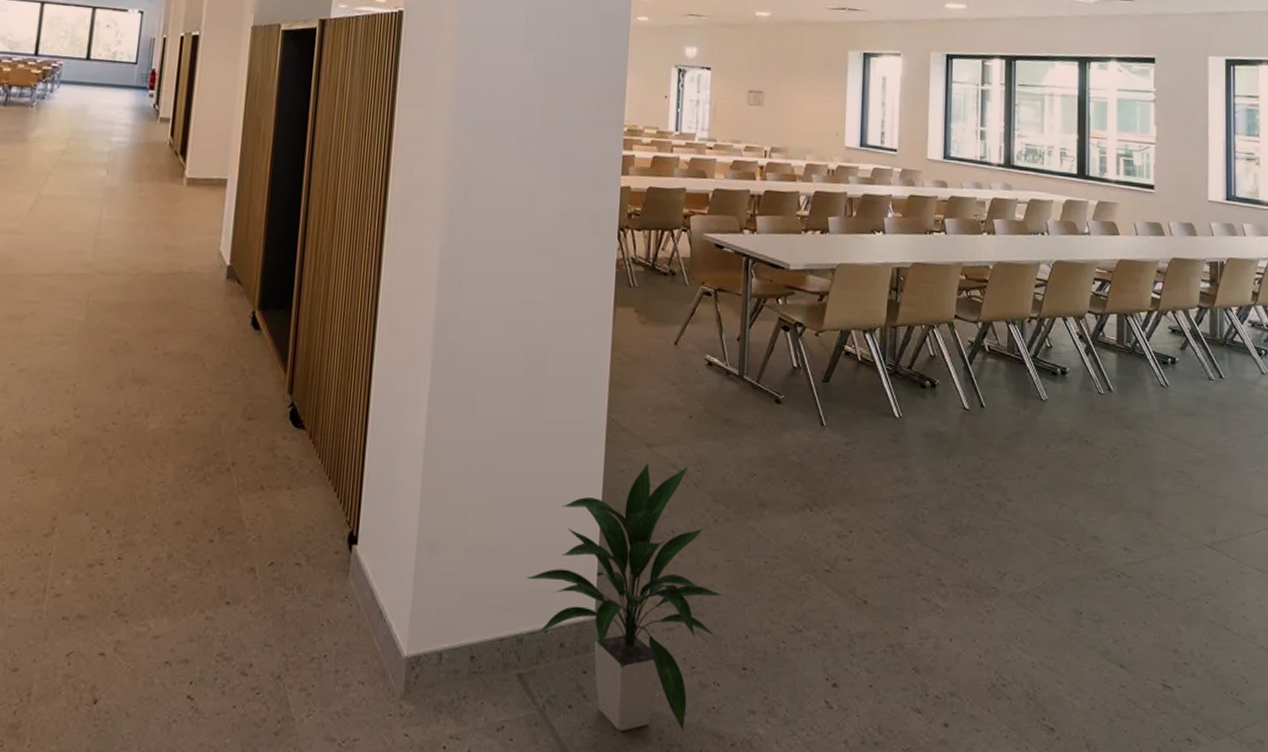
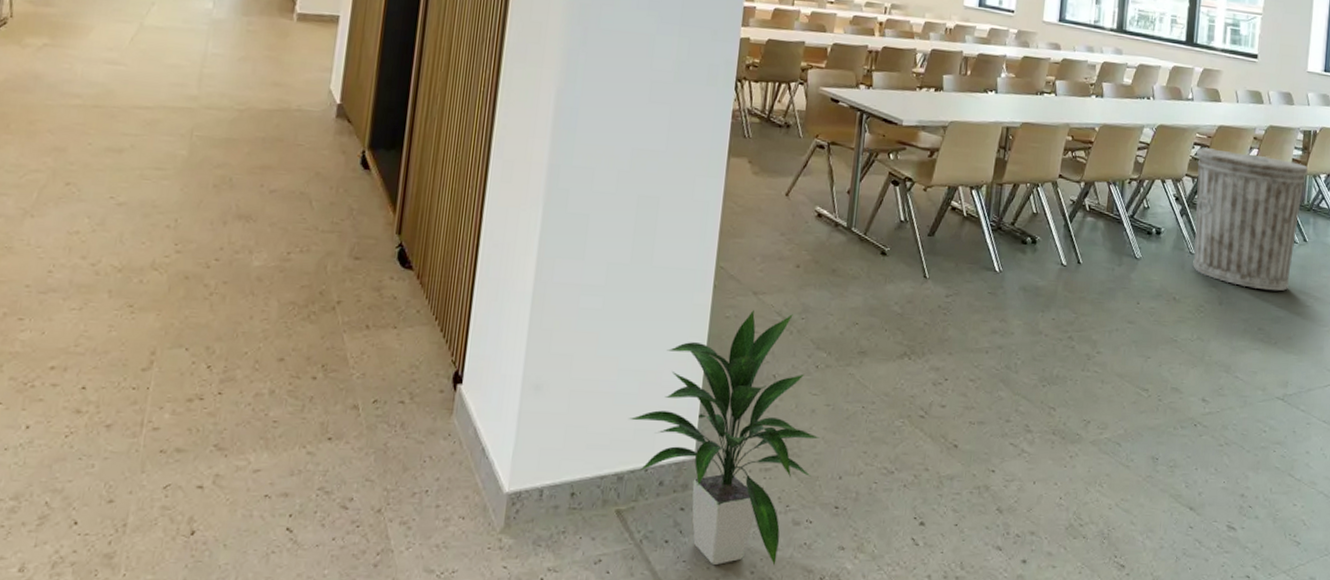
trash can: none [1097,283,1218,432] -> present [1193,147,1308,291]

